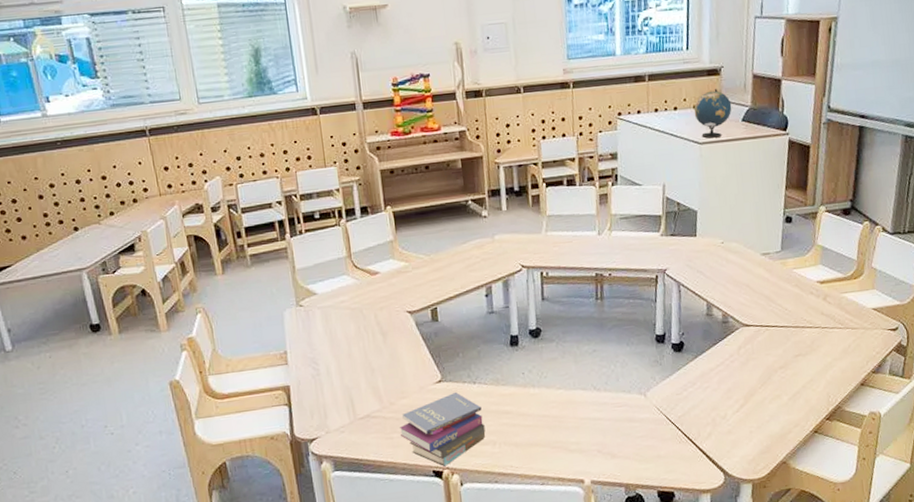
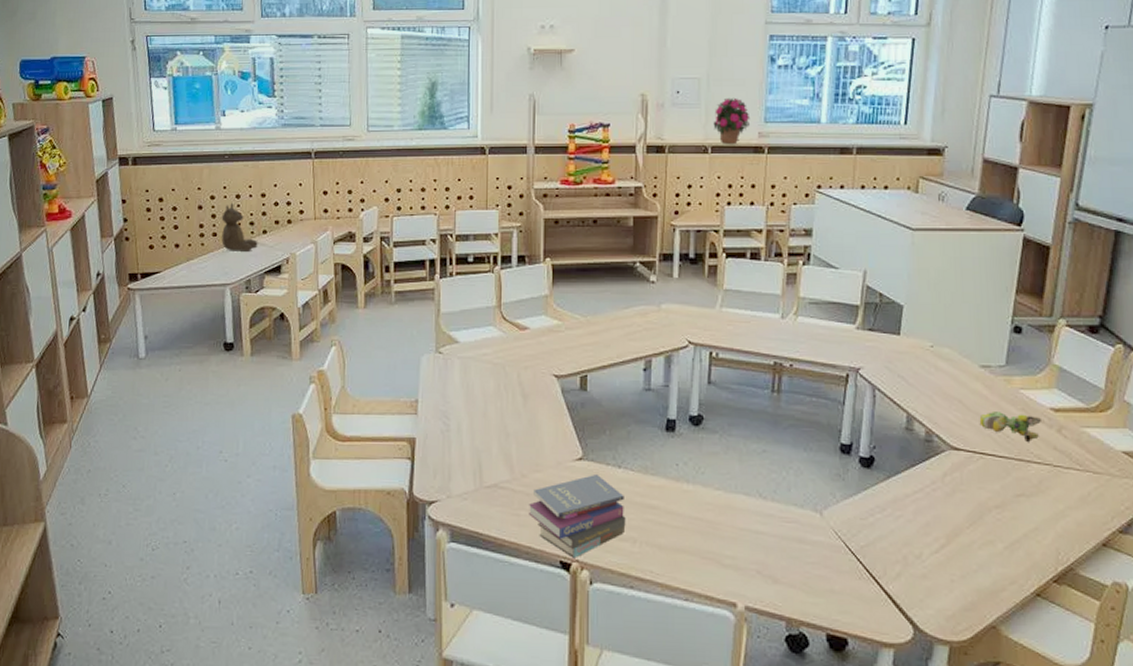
teddy bear: none [65,188,107,237] -> present [221,202,258,251]
potted flower: none [523,39,555,84] -> present [713,97,751,145]
globe: present [694,89,732,139] -> none [908,171,955,225]
toy dinosaur: none [763,289,811,311] -> present [979,412,1041,442]

